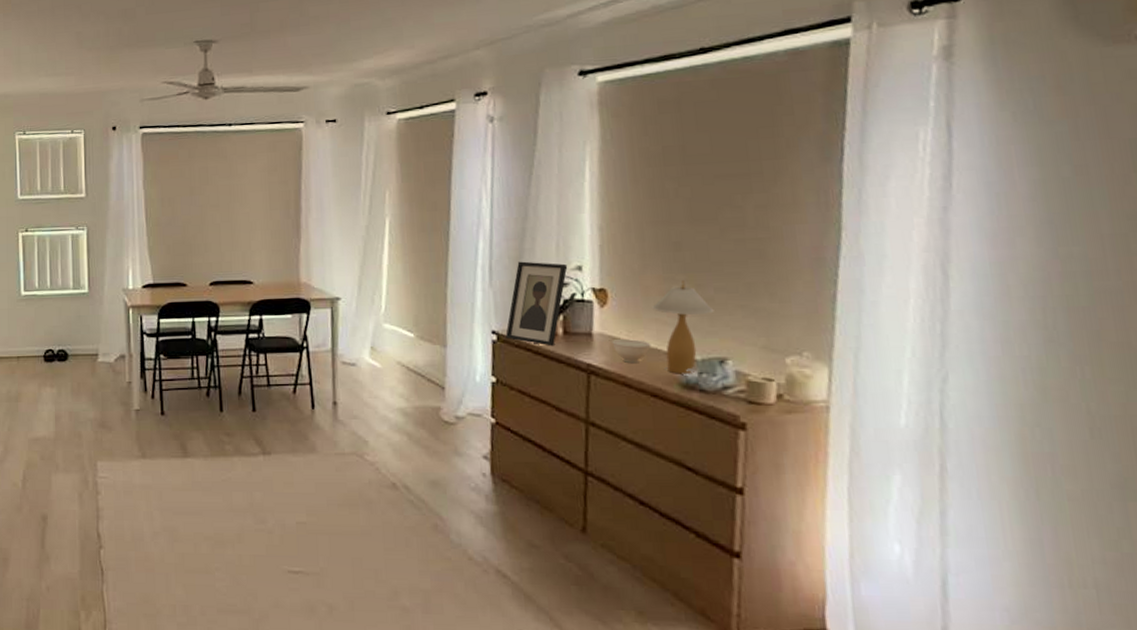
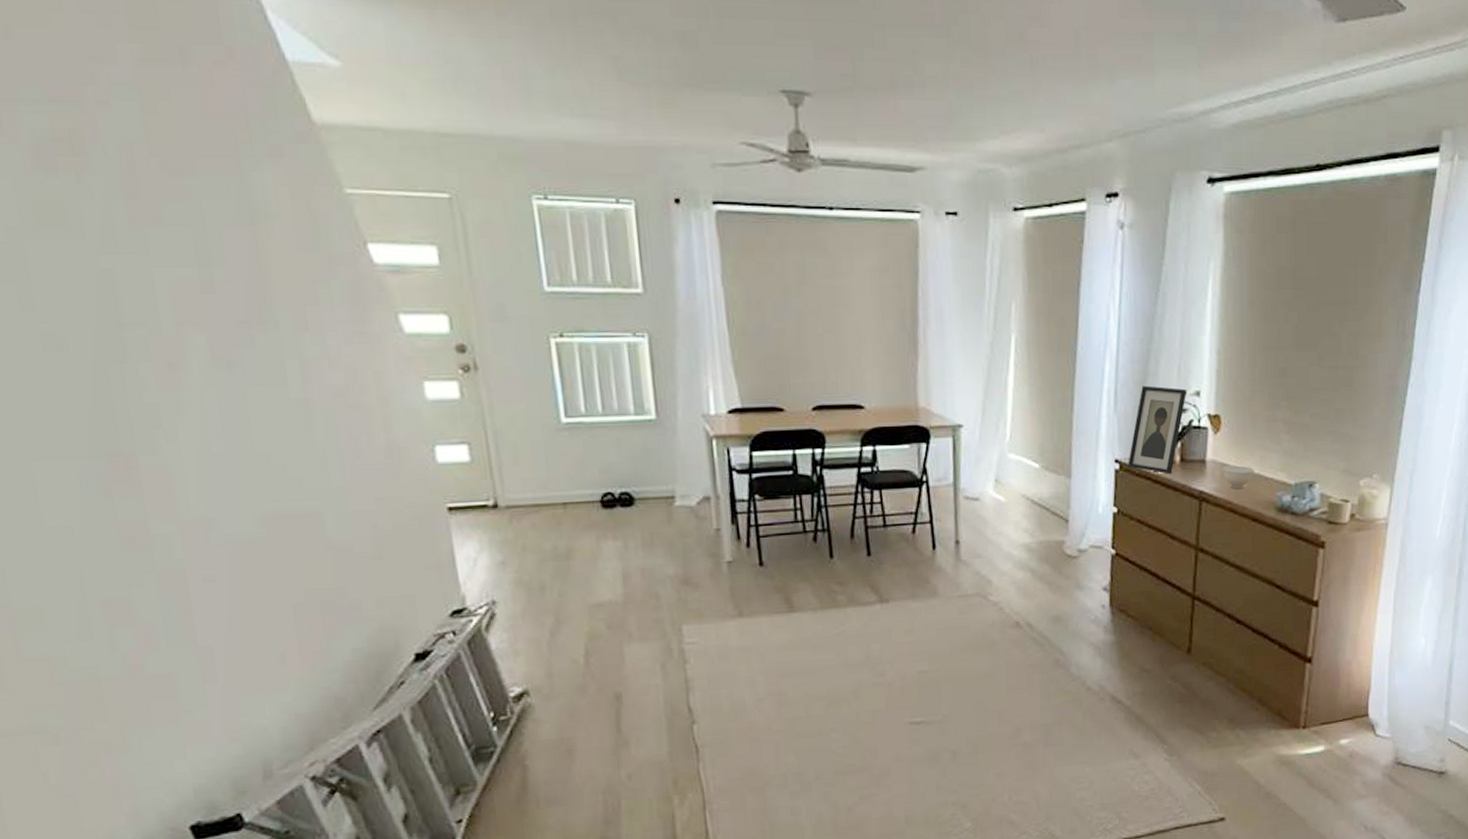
table lamp: present [652,280,714,374] -> none [1258,407,1309,499]

